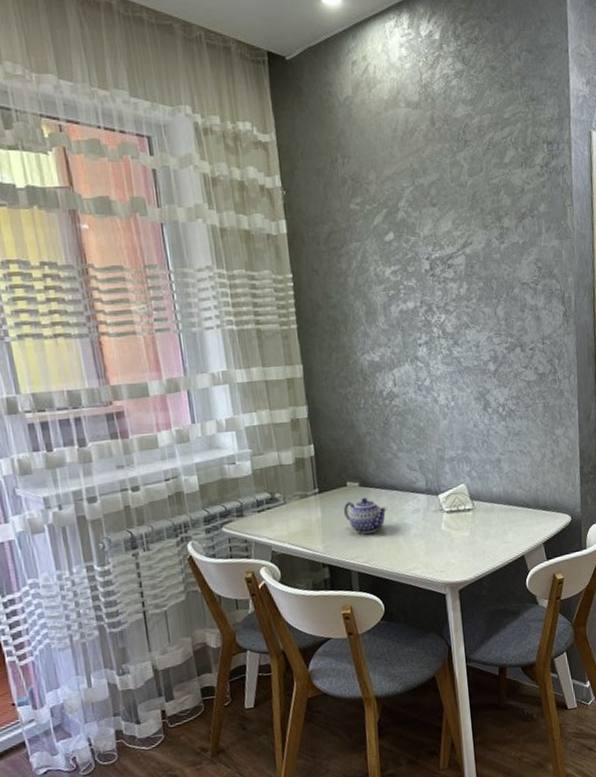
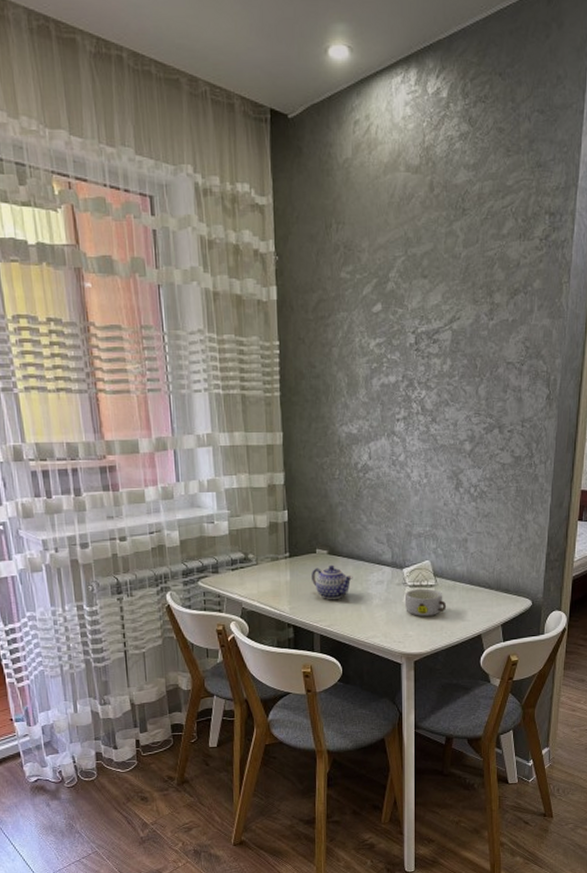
bowl: none [443,513,487,543] -> present [404,588,447,616]

